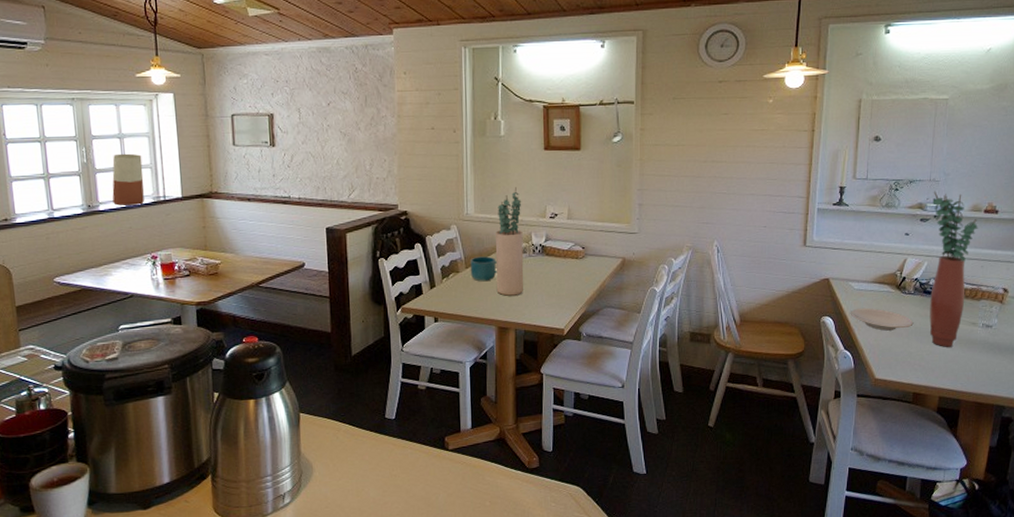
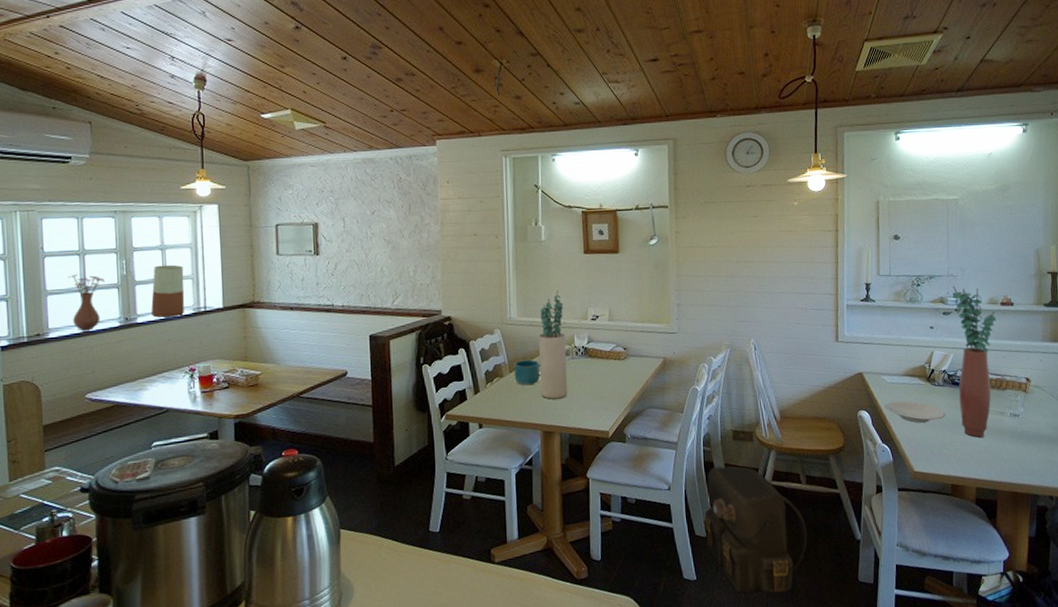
vase: none [30,162,66,216] -> present [67,275,105,330]
backpack: none [657,367,760,489] -> present [704,466,808,594]

